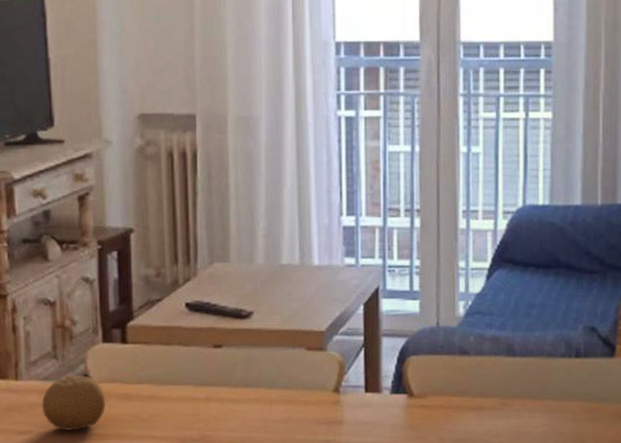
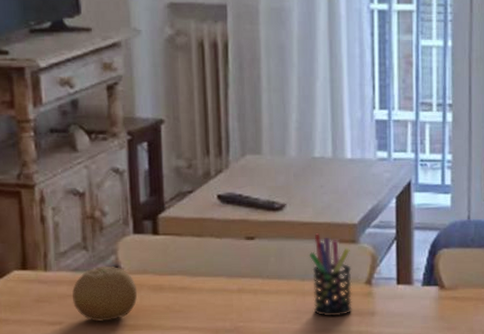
pen holder: none [276,341,320,426] -> present [309,233,352,317]

